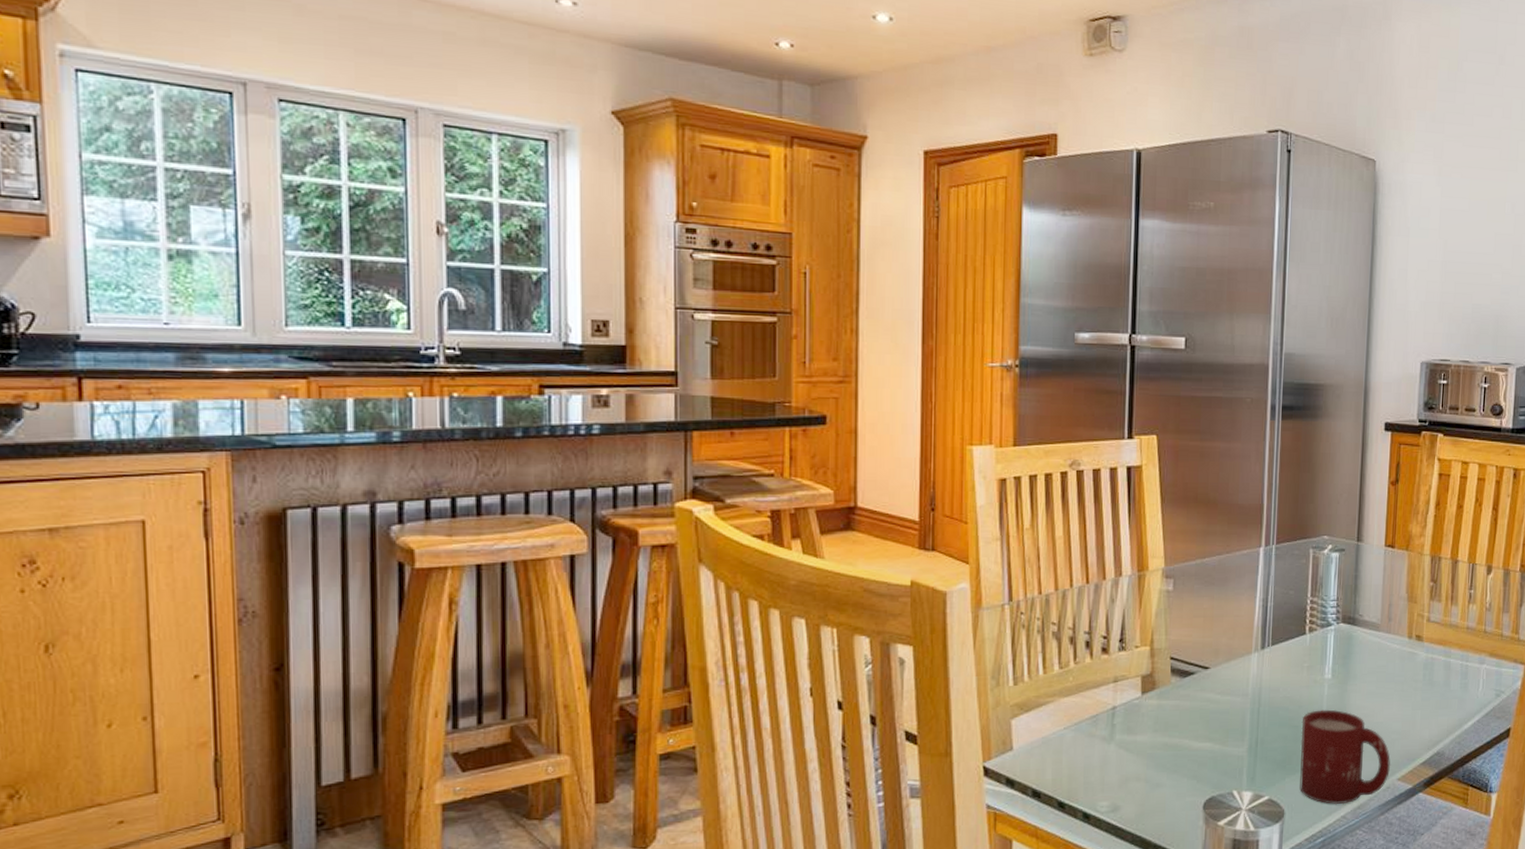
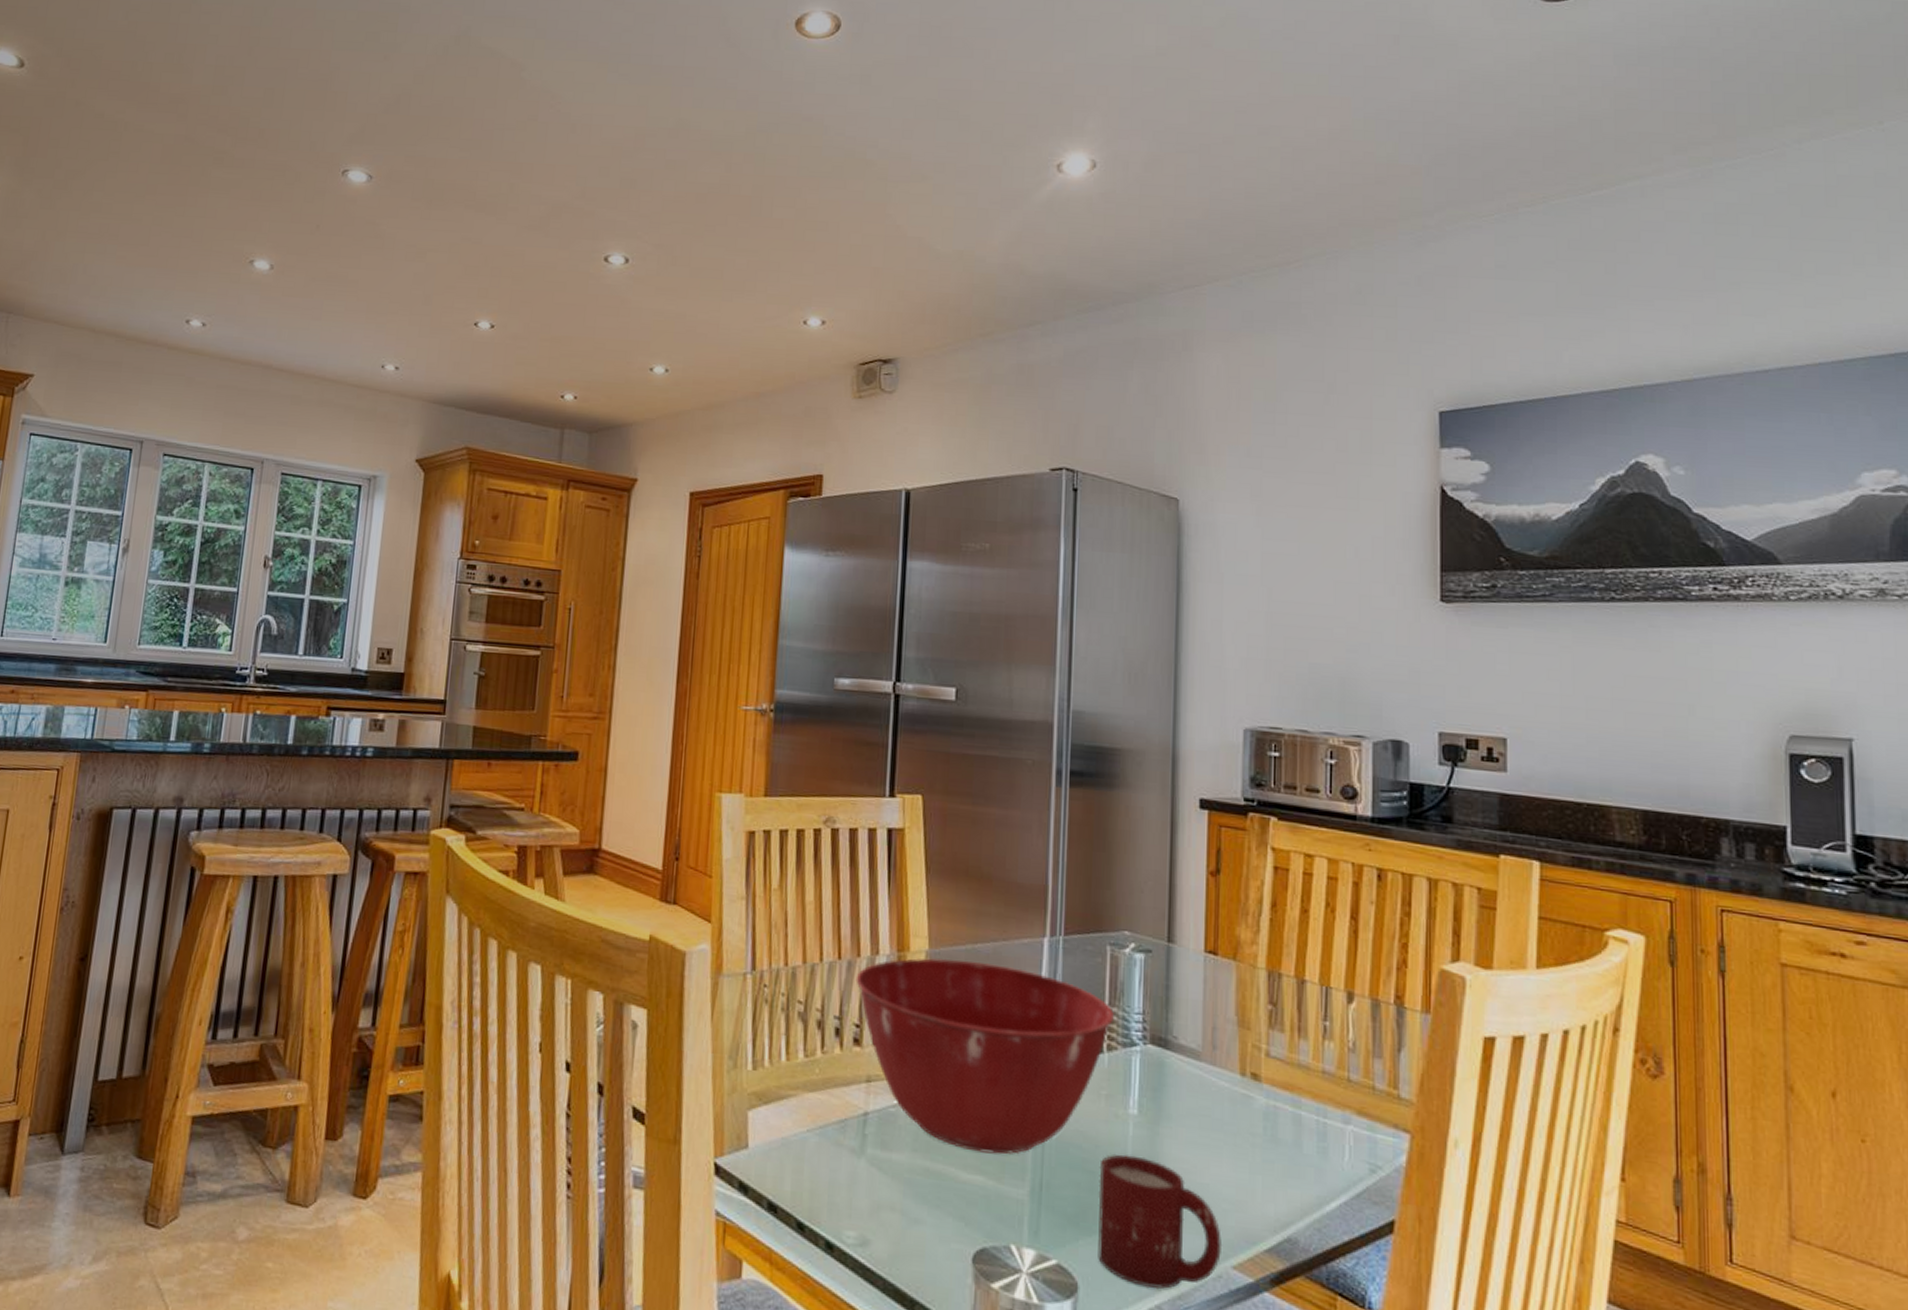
mixing bowl: none [1102,573,1315,725] -> present [856,958,1114,1155]

